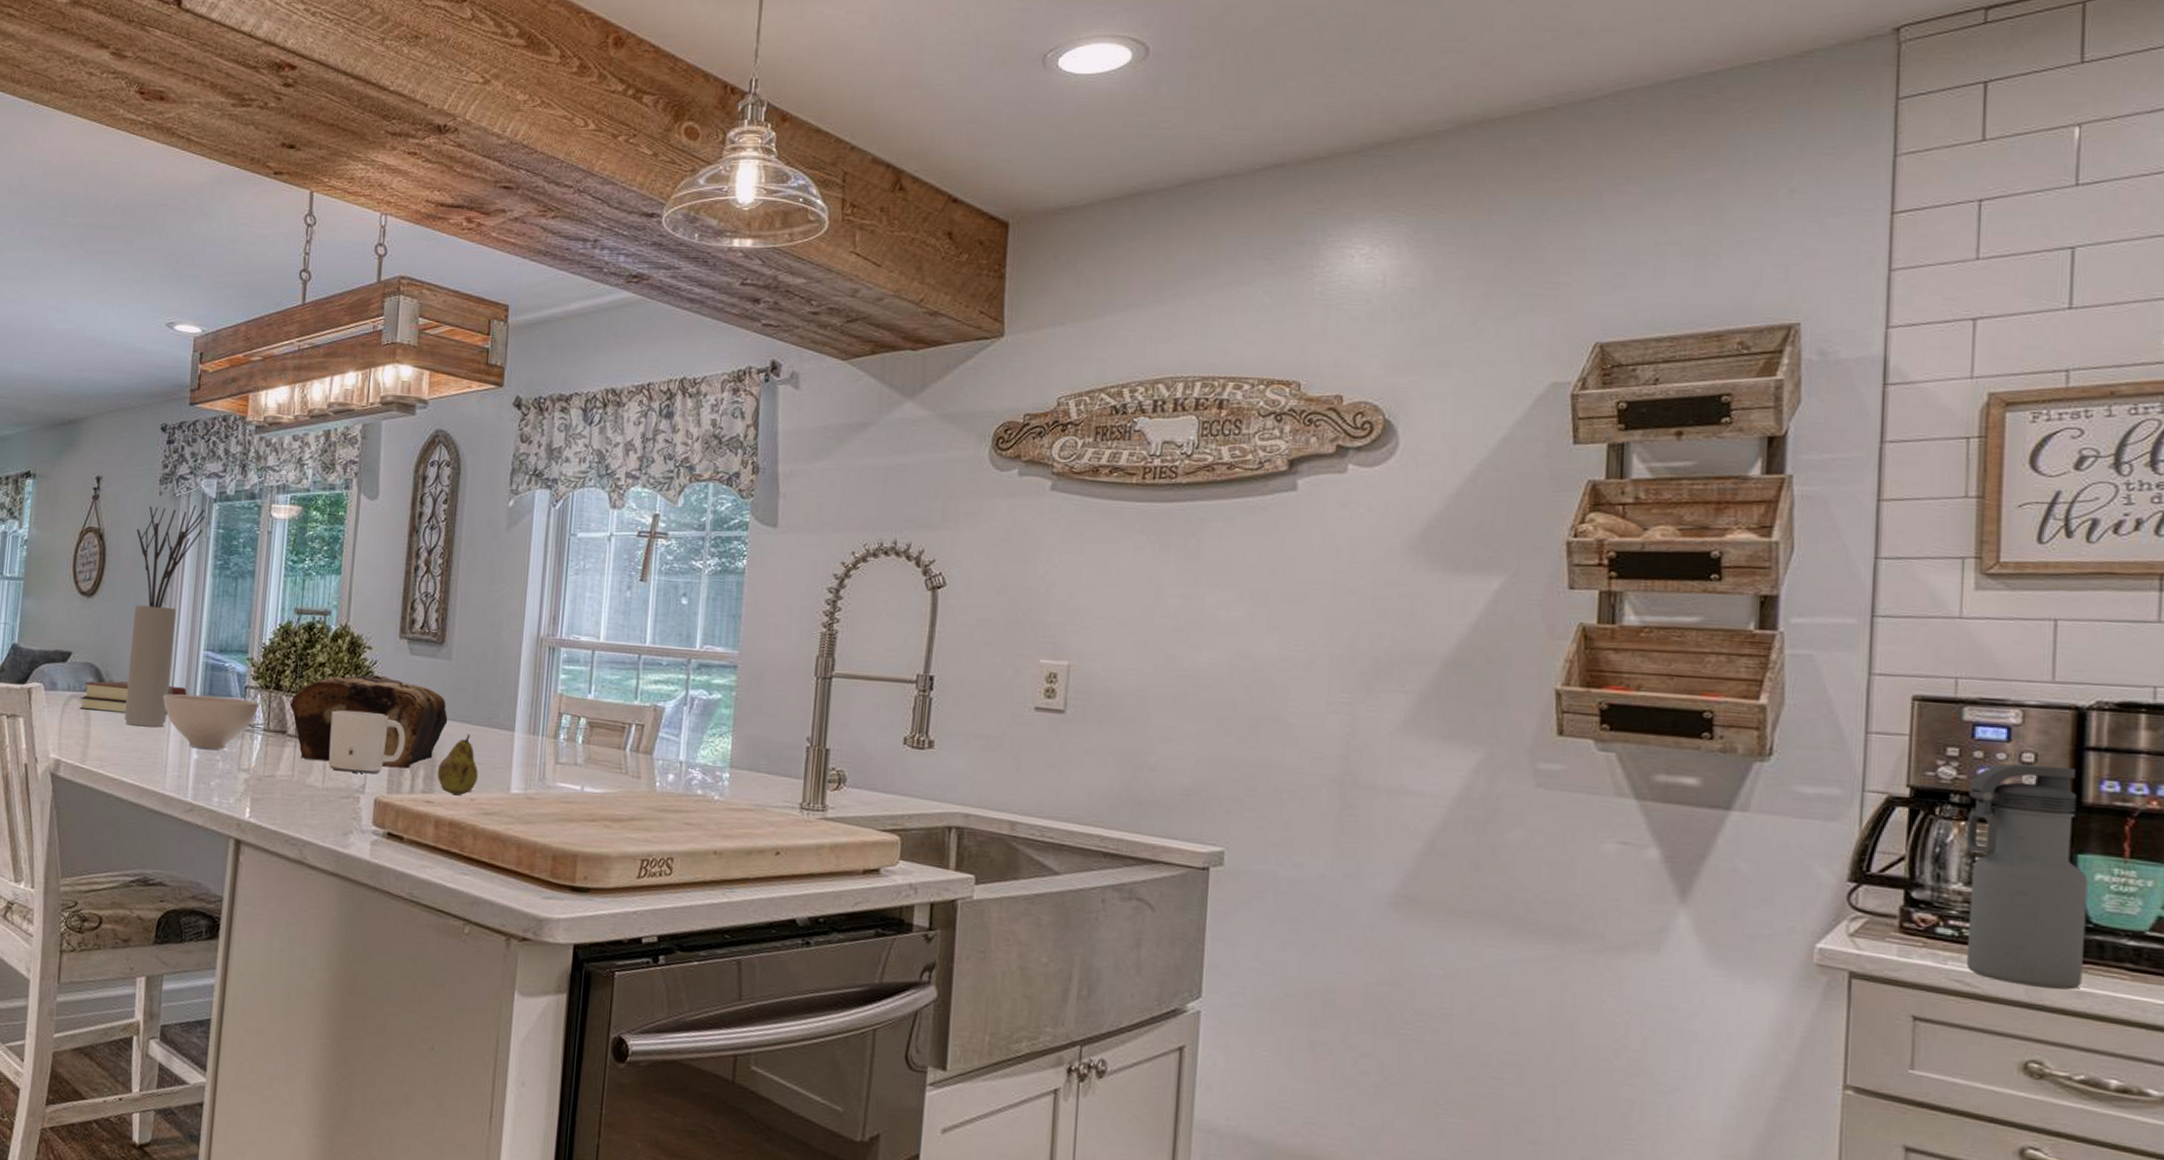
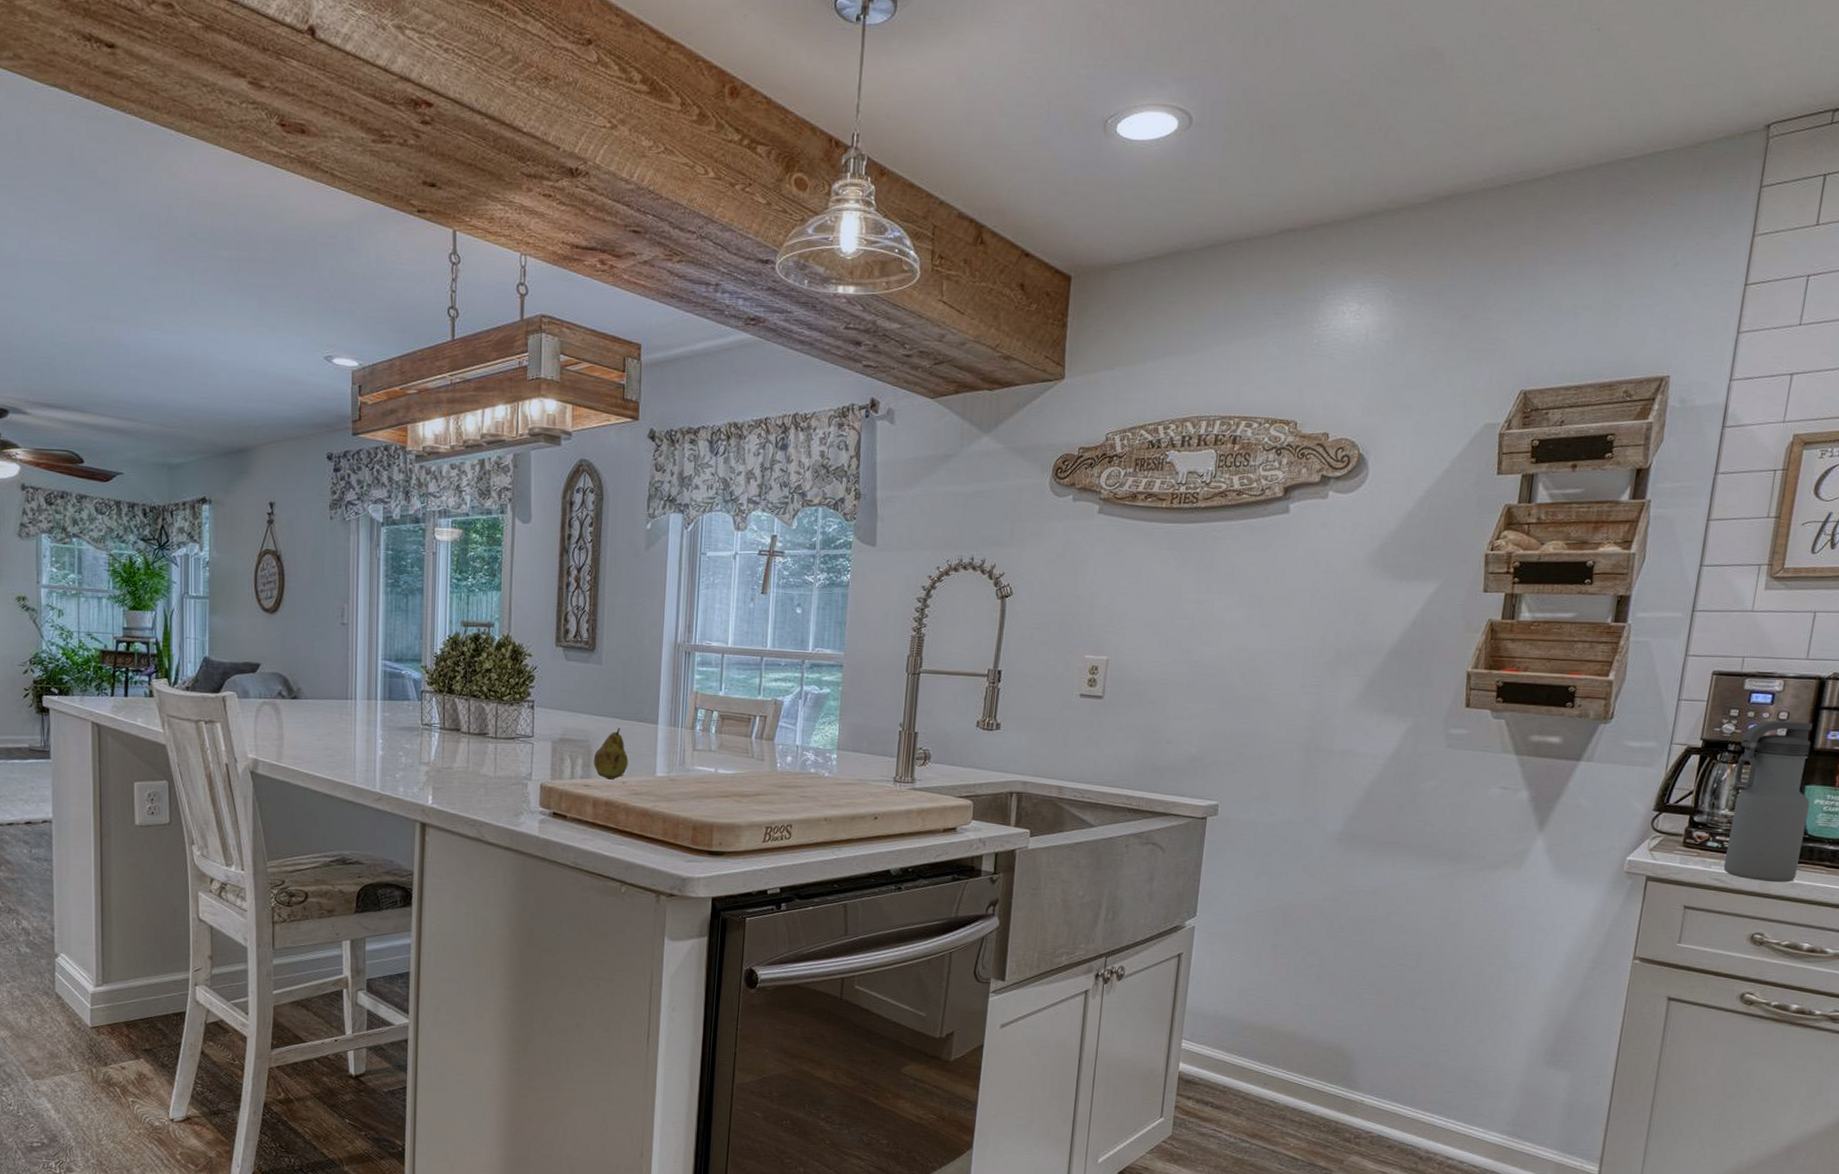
books: present [79,681,187,715] -> none [271,688,369,718]
vase: present [124,505,205,728] -> none [311,529,374,729]
bowl: present [162,694,260,750] -> none [347,699,435,747]
bread loaf: present [289,674,448,769] -> none [461,678,601,758]
mug: present [328,710,406,774] -> none [498,709,565,764]

